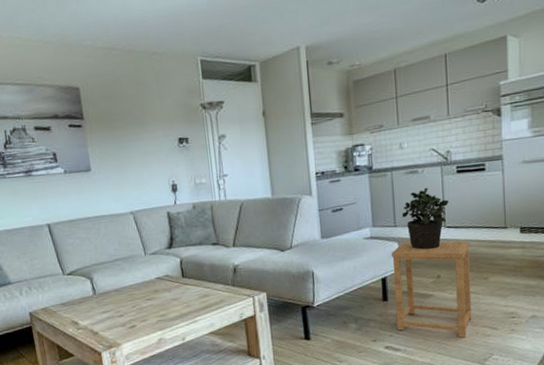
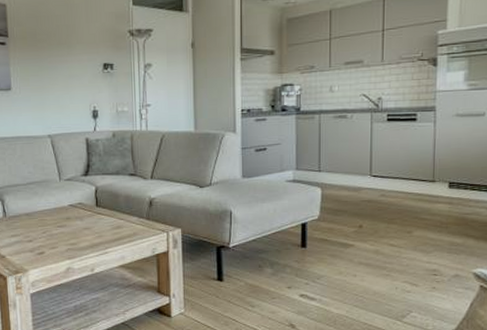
side table: present [391,240,472,339] -> none [313,187,396,293]
potted plant: present [402,187,449,250] -> none [327,133,376,198]

